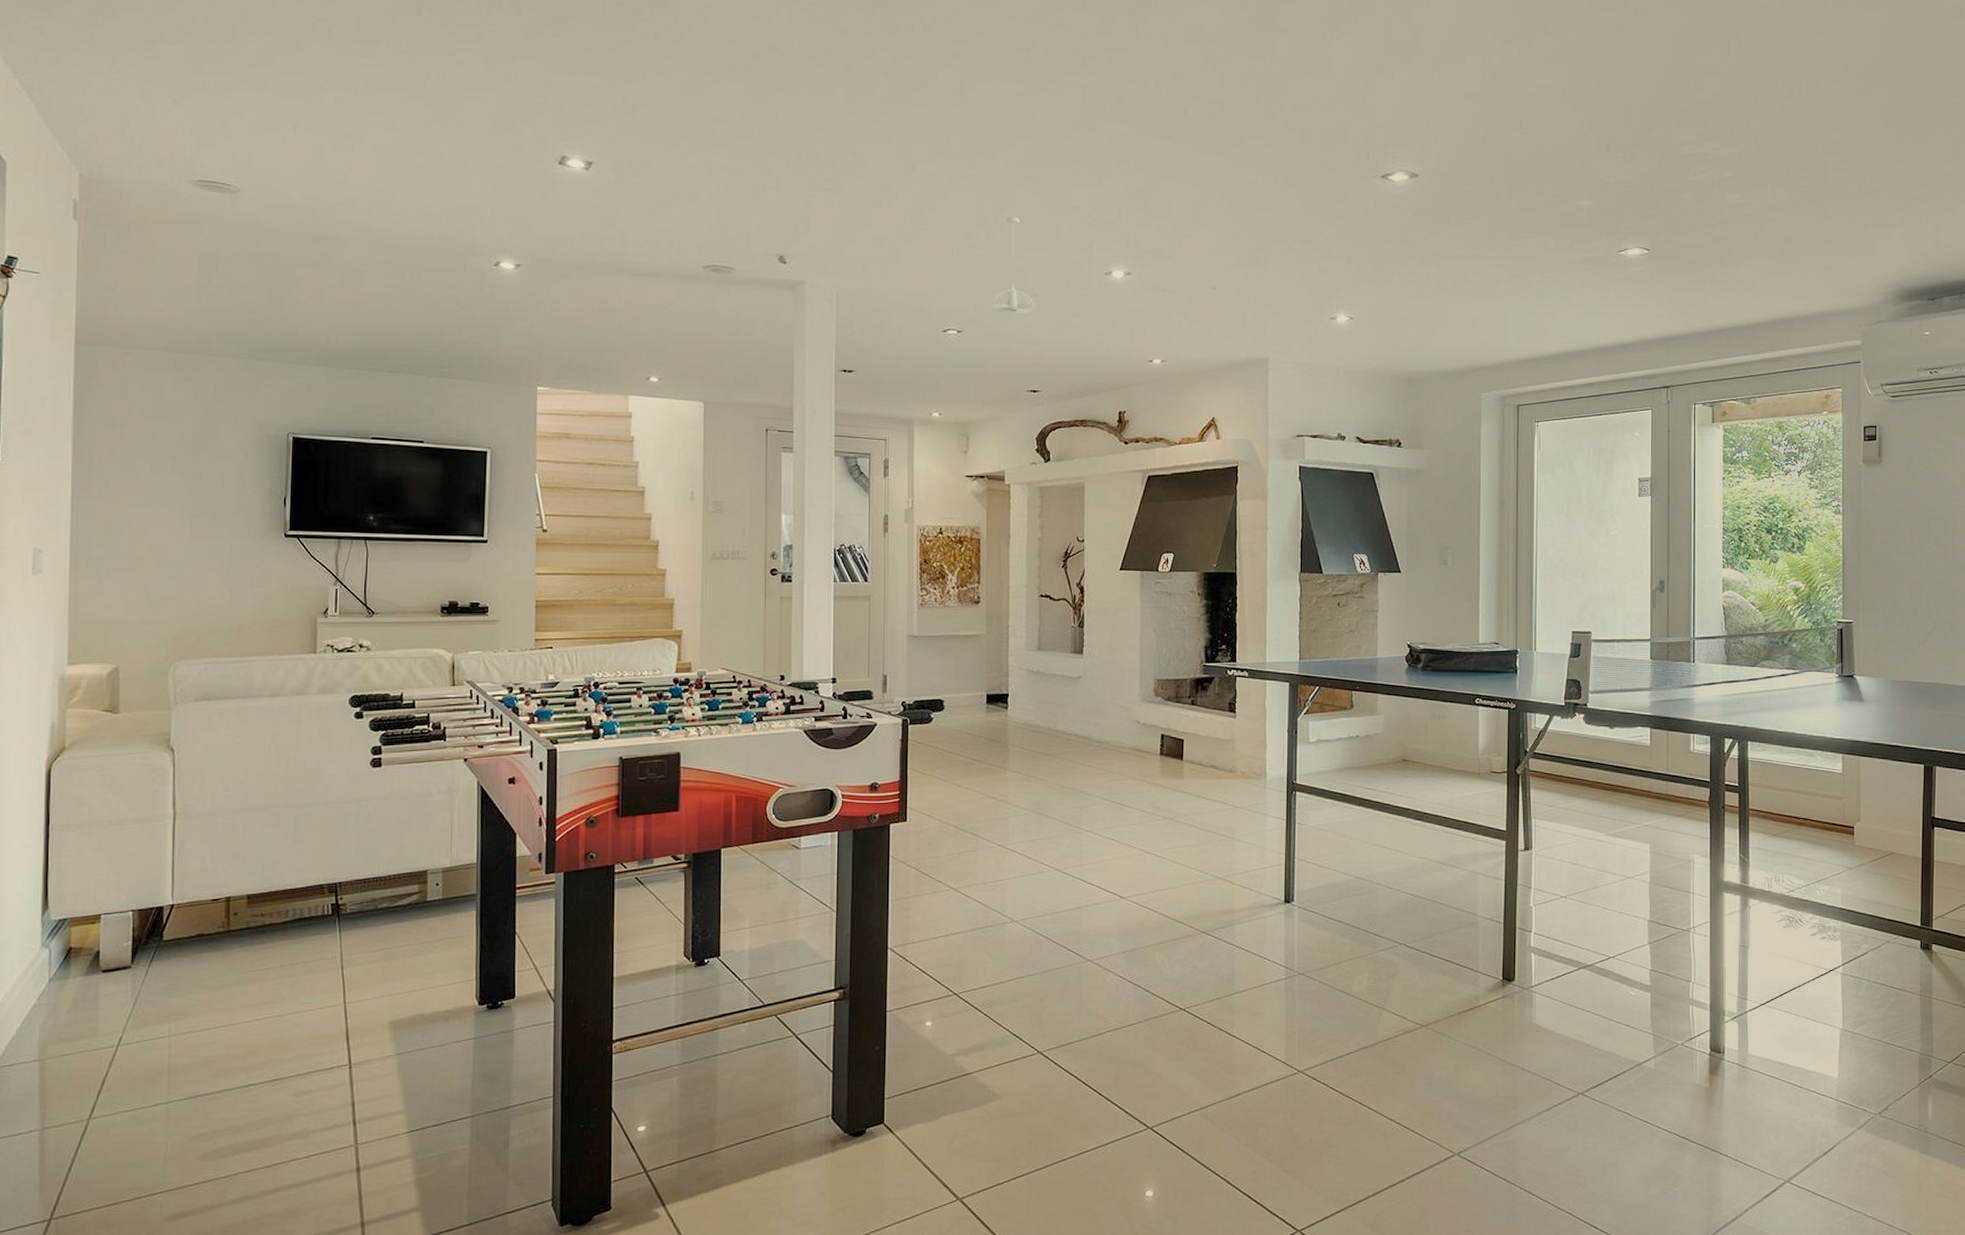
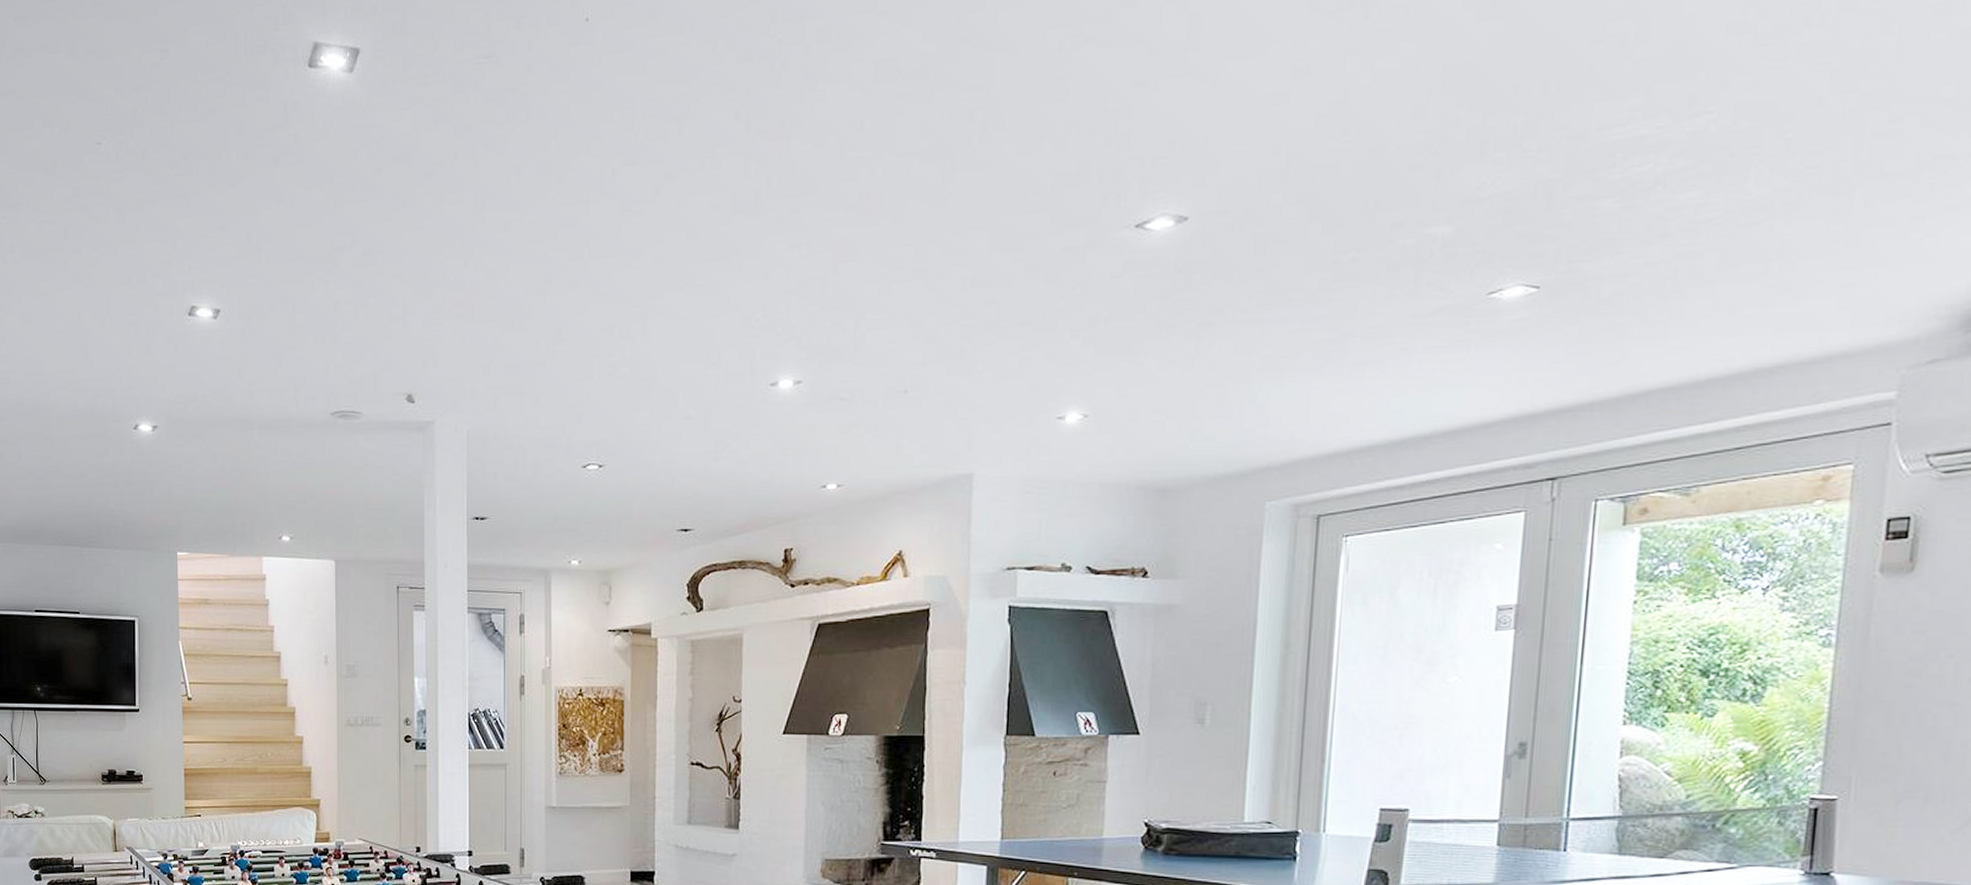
pendant light: present [989,217,1036,313] -> none [634,326,688,441]

